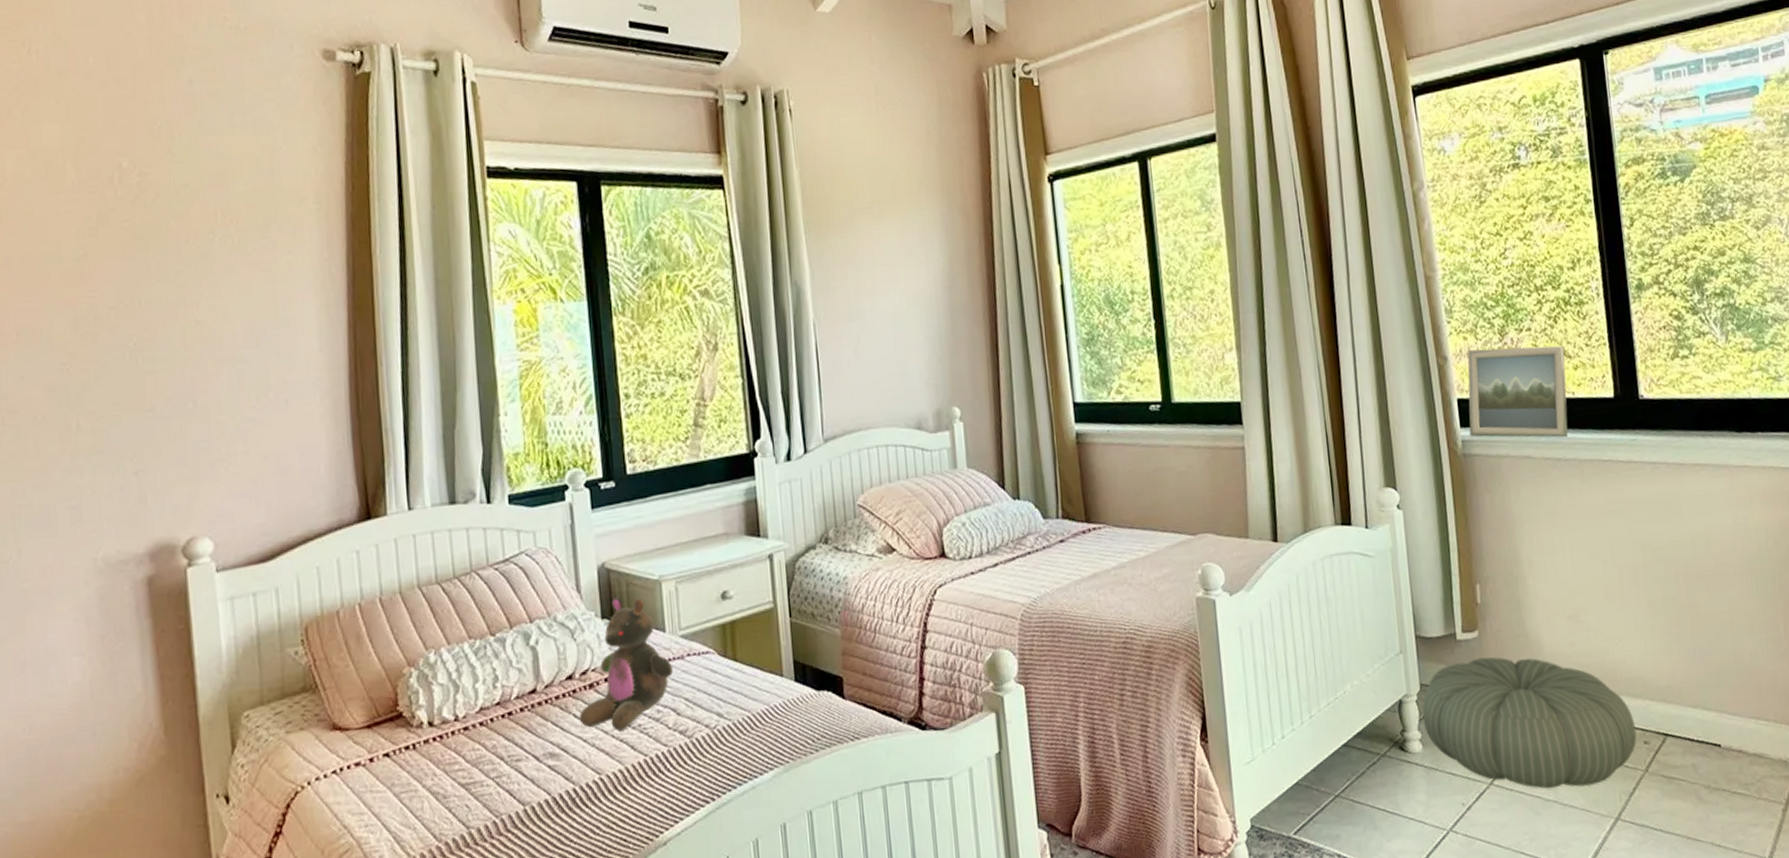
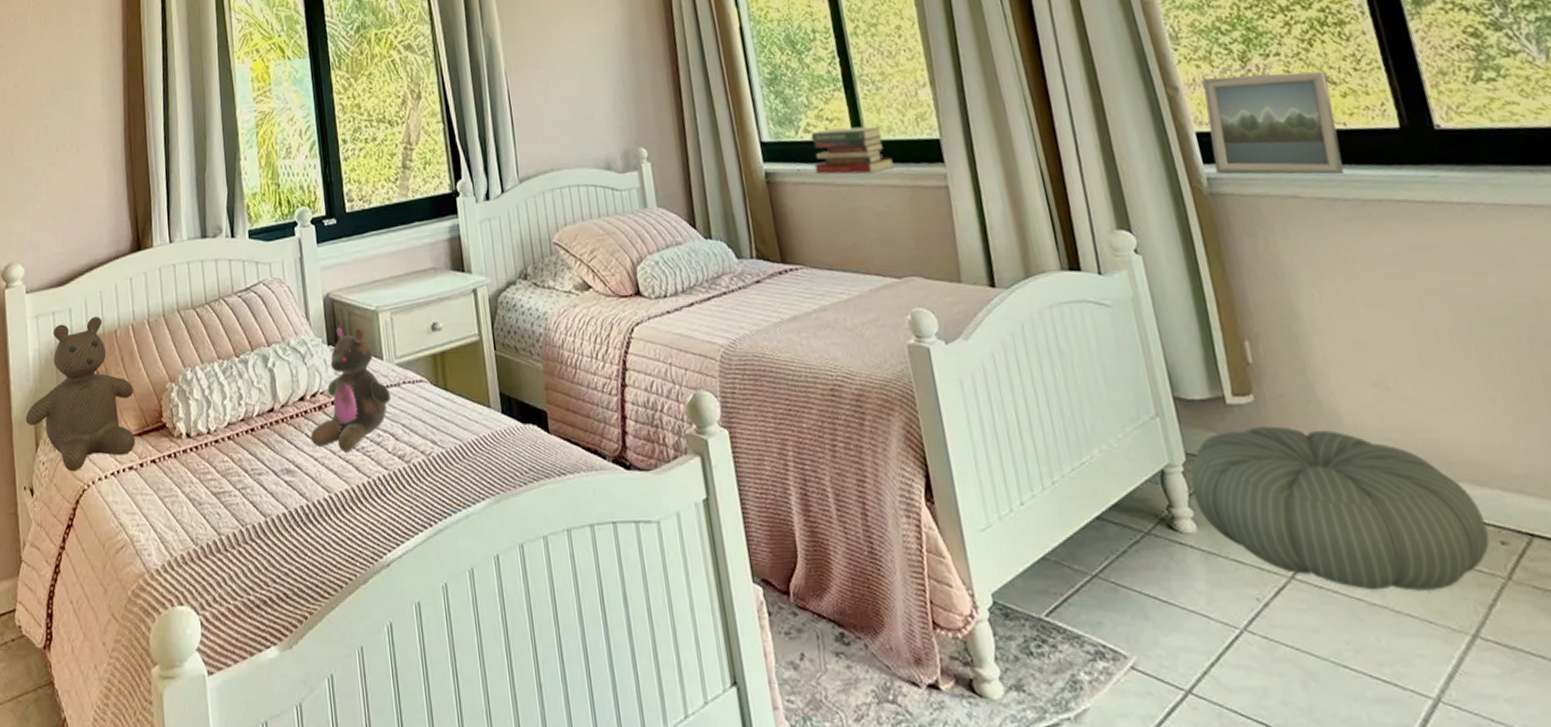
teddy bear: none [217,595,363,773] -> present [25,316,135,471]
books: none [1123,388,1197,436] -> present [811,126,894,175]

